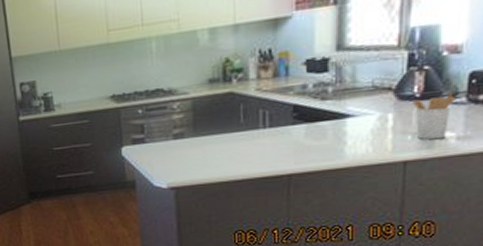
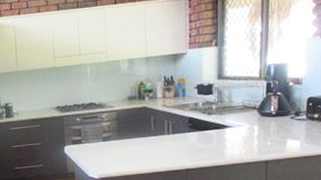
utensil holder: present [413,92,456,140] -> none [271,112,299,146]

